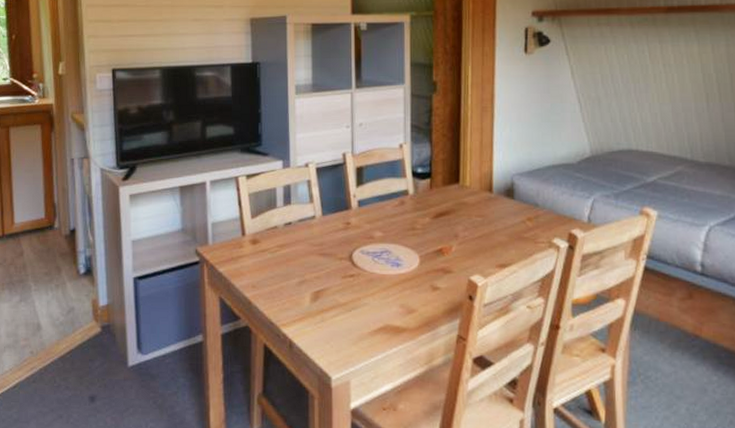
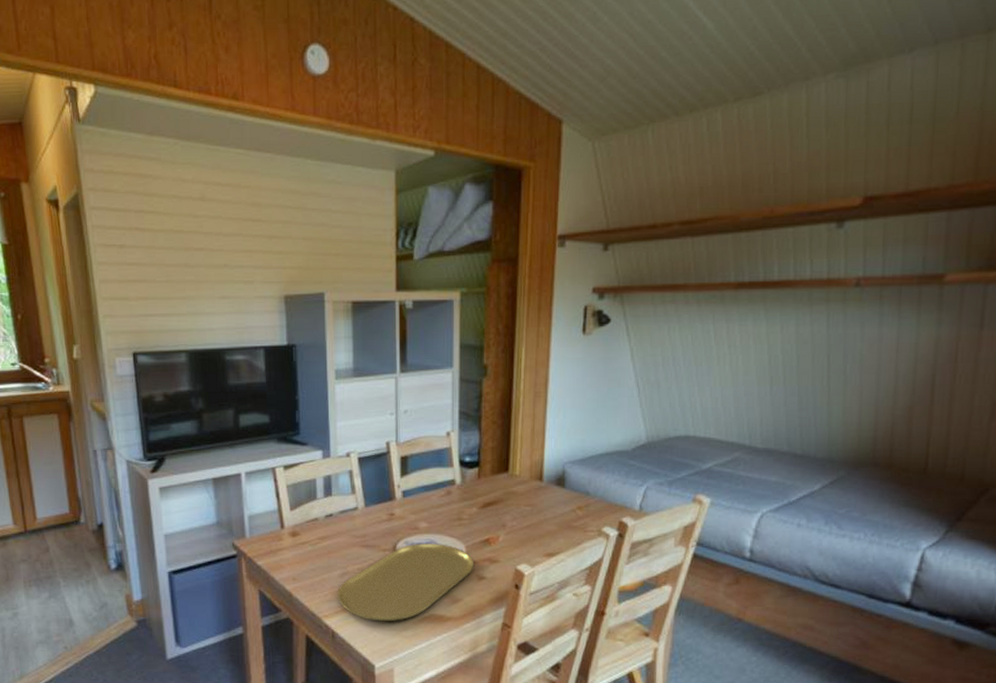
placemat: none [295,251,429,332] -> present [338,542,475,622]

